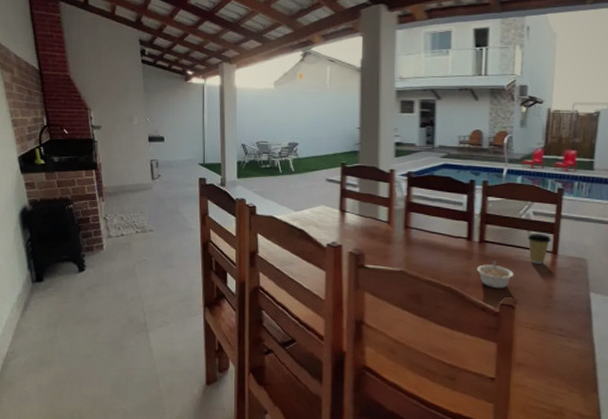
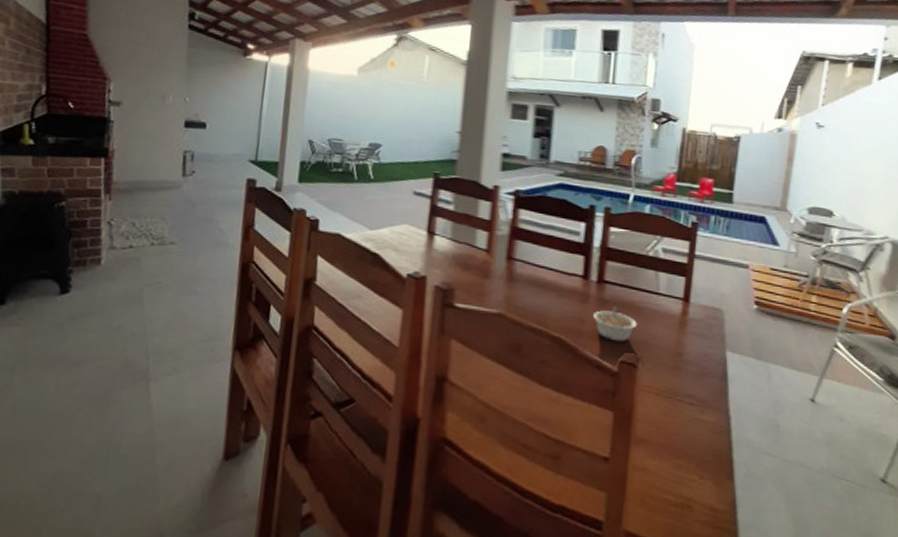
coffee cup: present [527,234,551,264] -> none [655,275,683,313]

